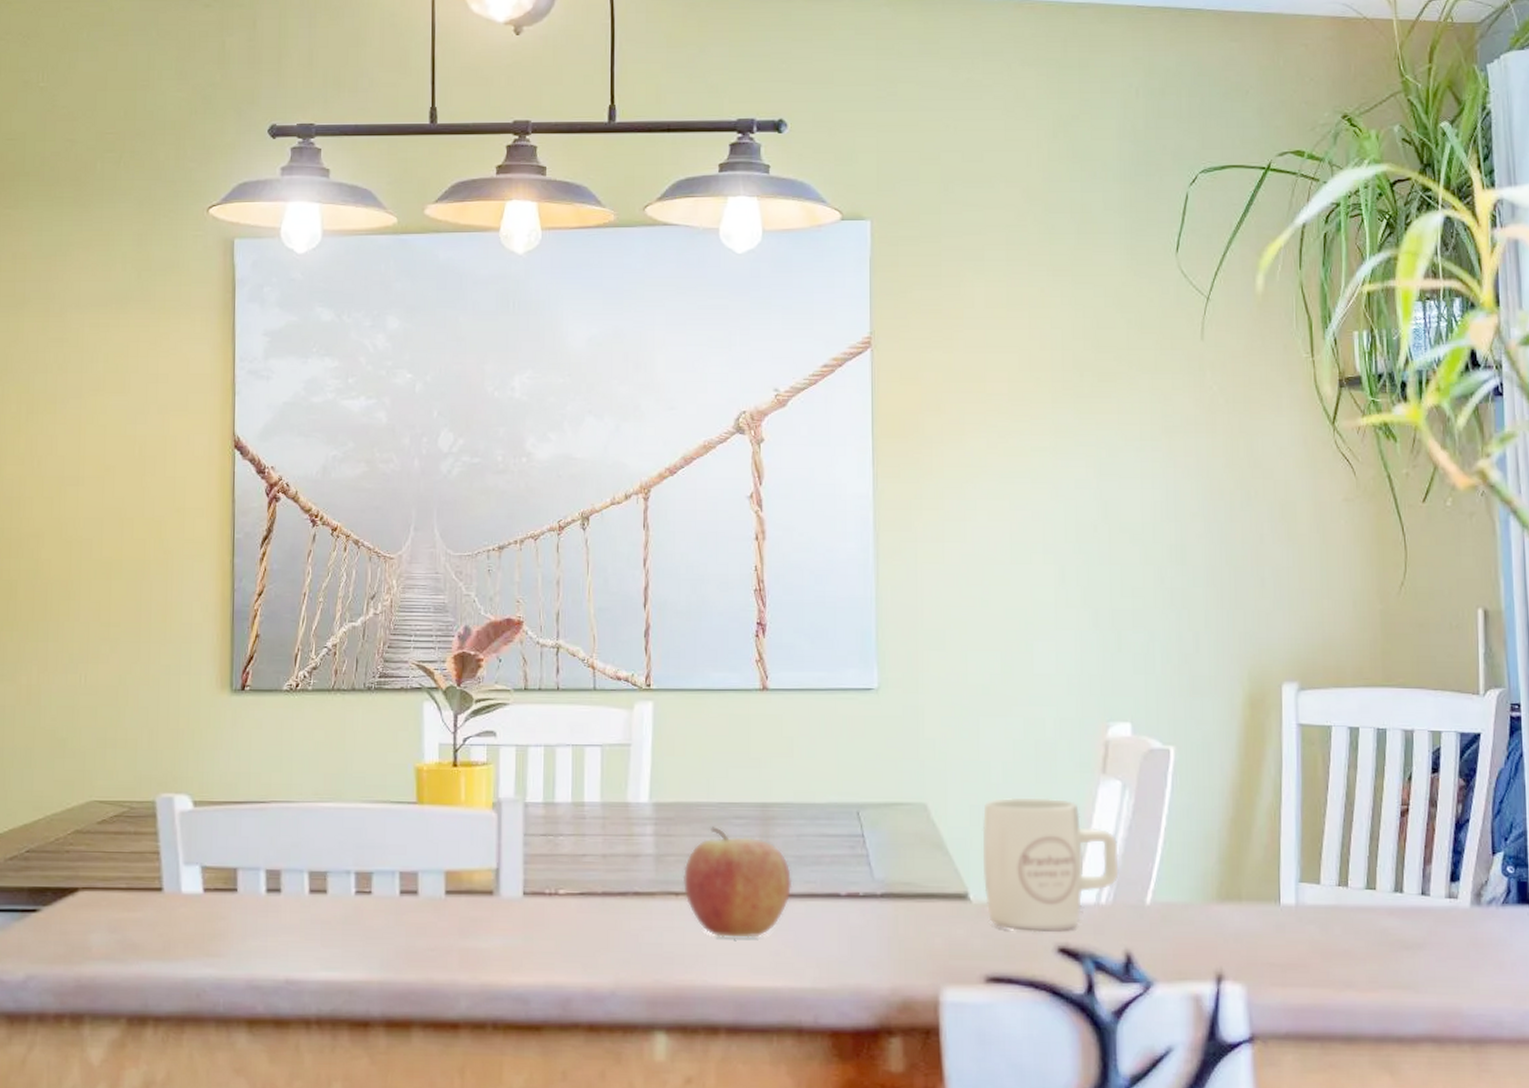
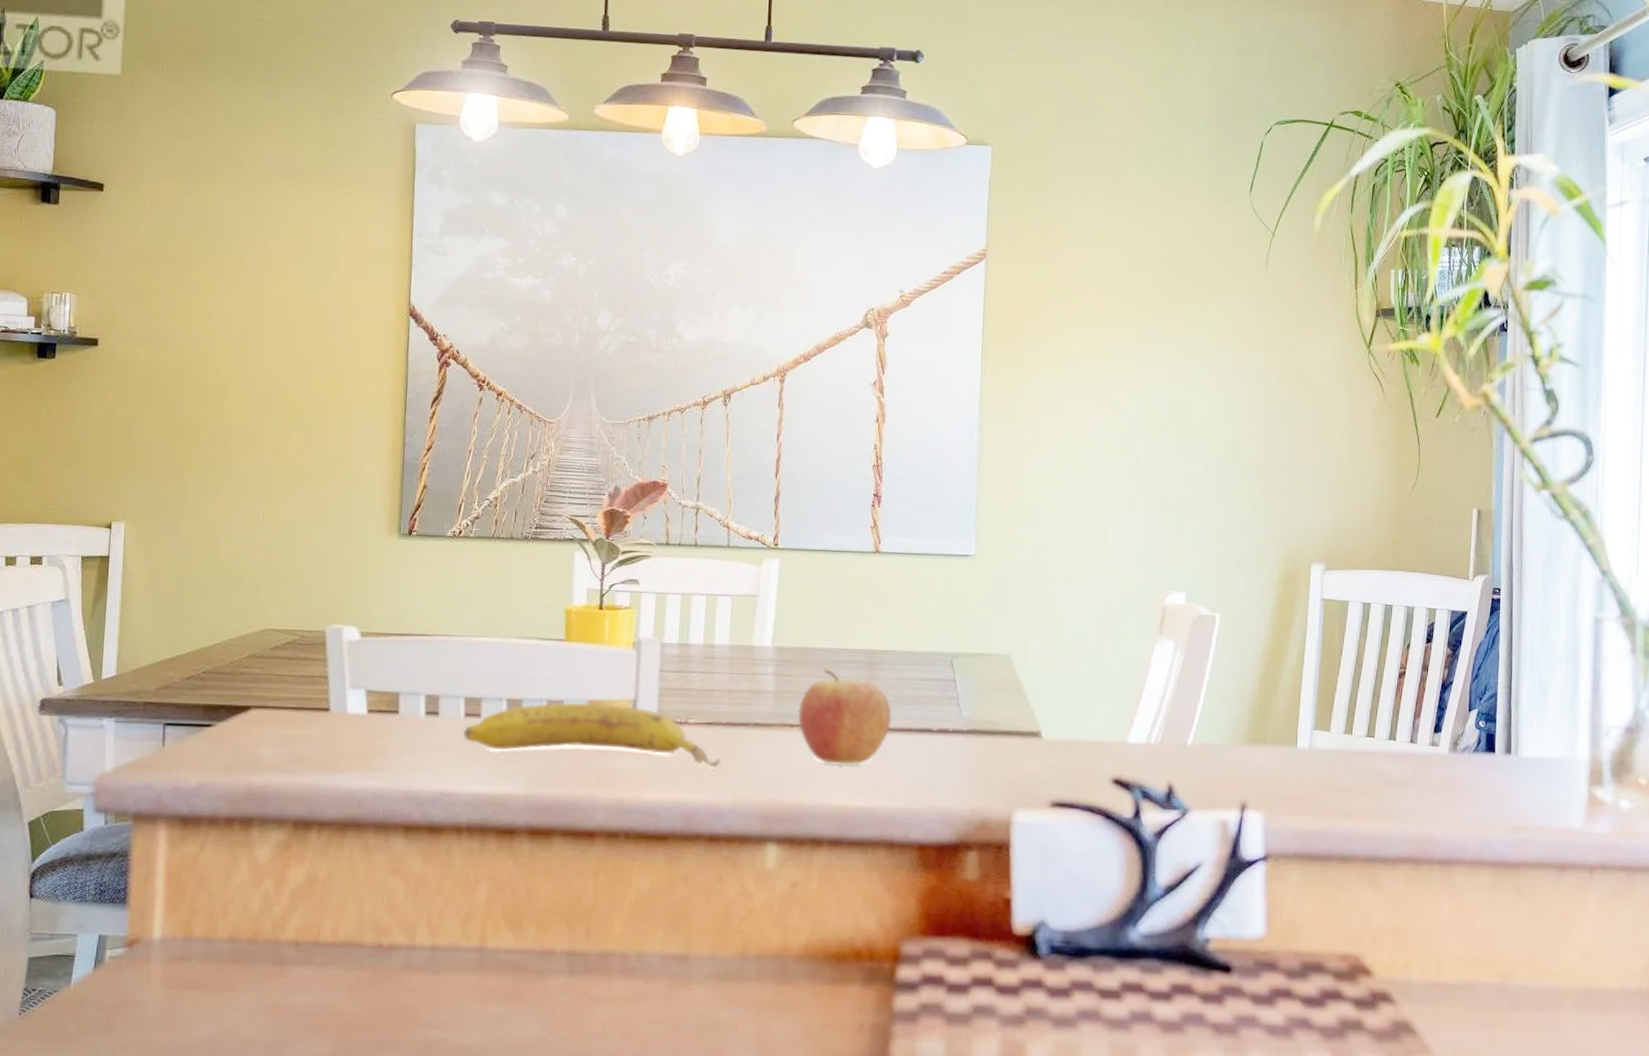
fruit: none [308,872,598,945] -> present [462,702,721,768]
mug: present [982,797,1119,933] -> none [1054,652,1168,766]

